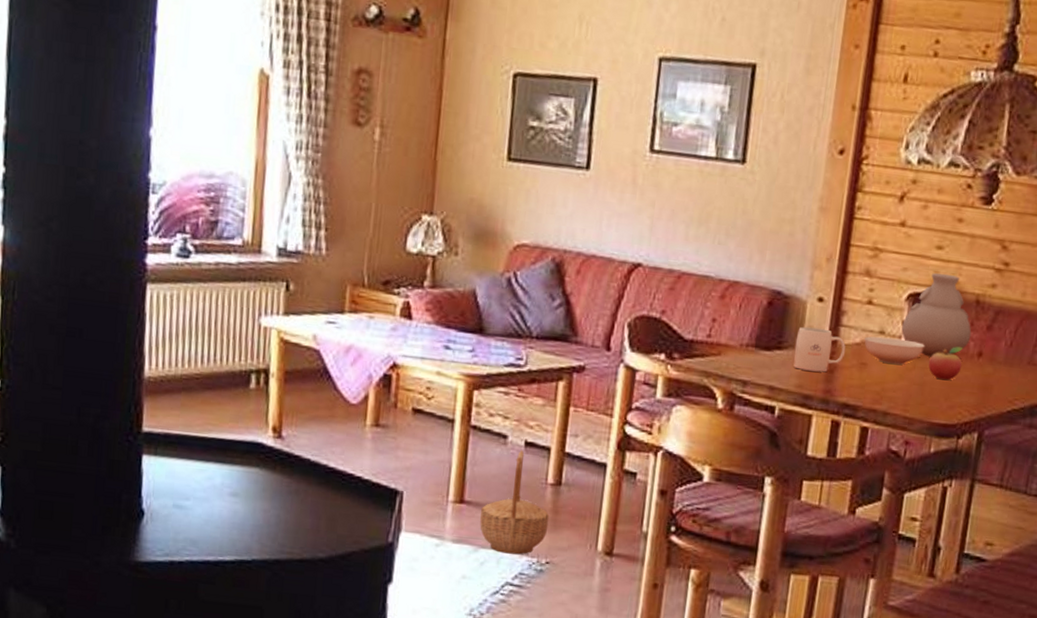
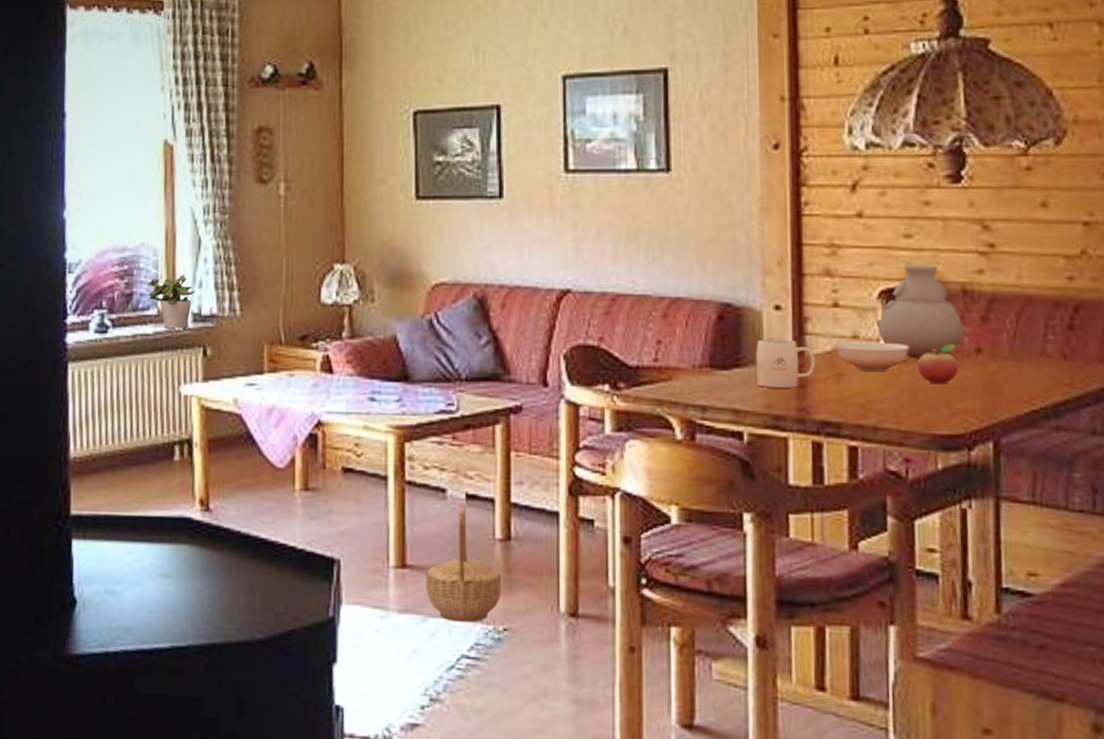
potted plant: none [234,207,282,262] -> present [147,275,195,329]

